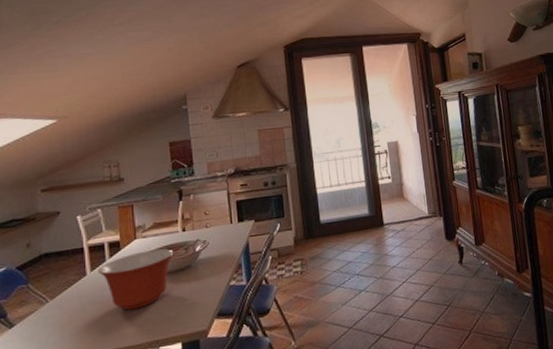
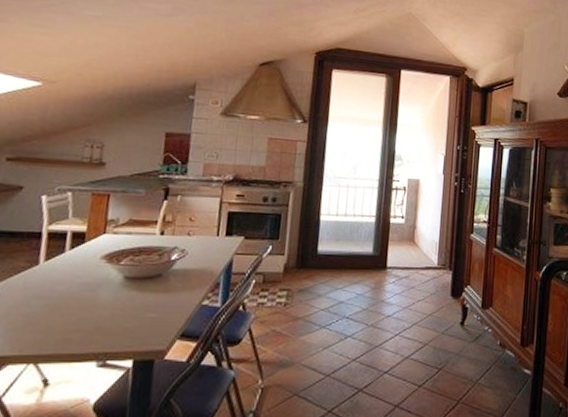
mixing bowl: present [98,248,174,311] -> none [53,249,146,313]

